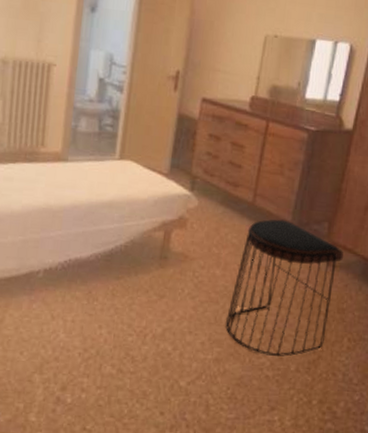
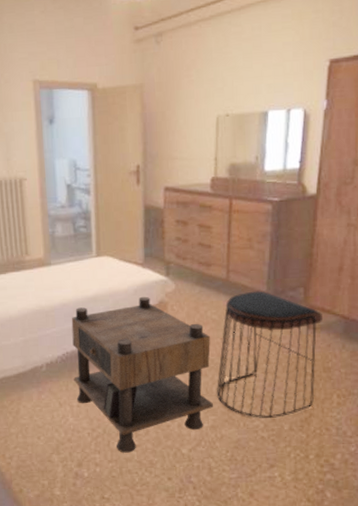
nightstand: none [72,209,227,380] -> present [71,296,214,453]

